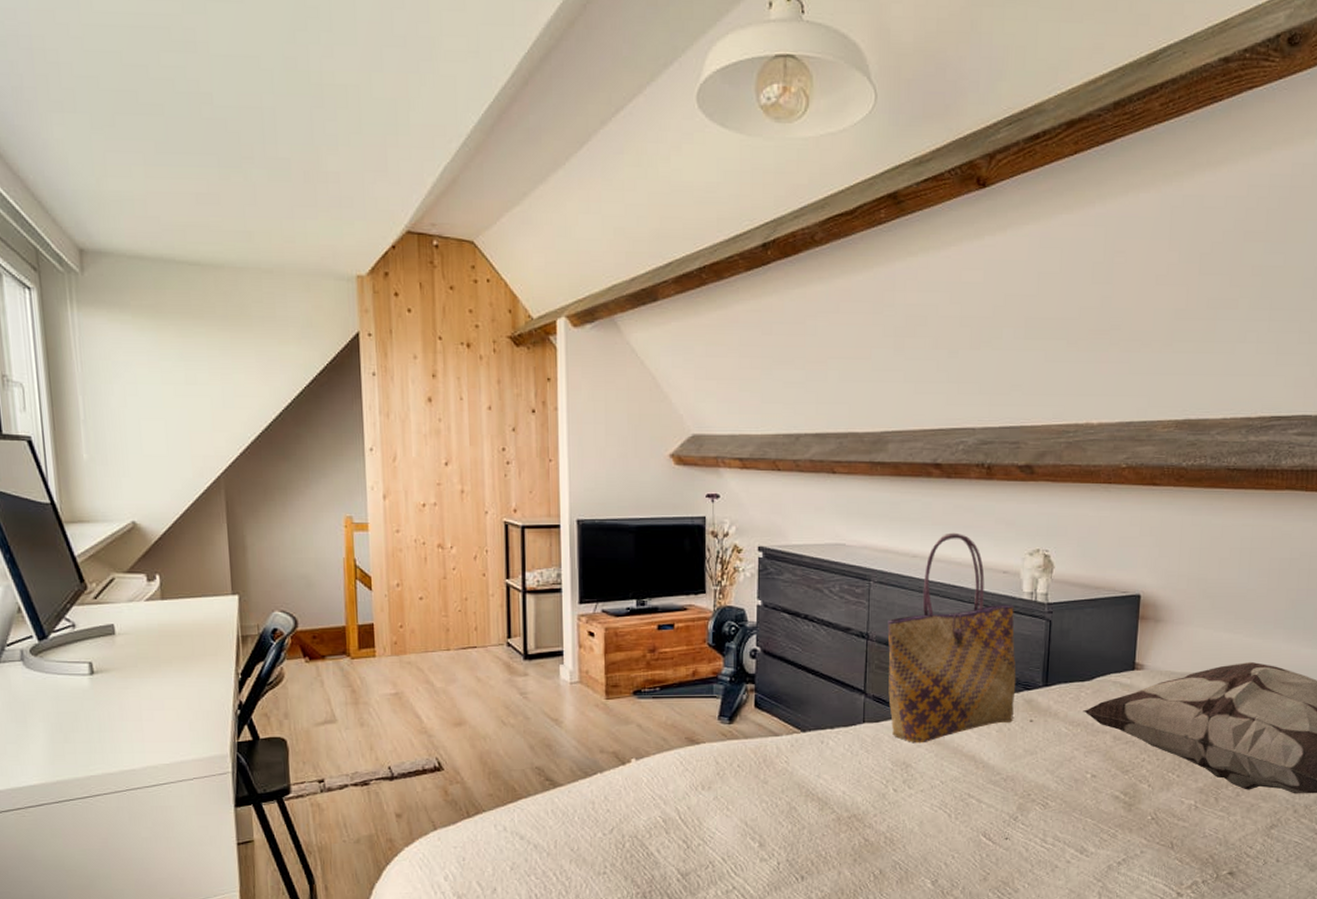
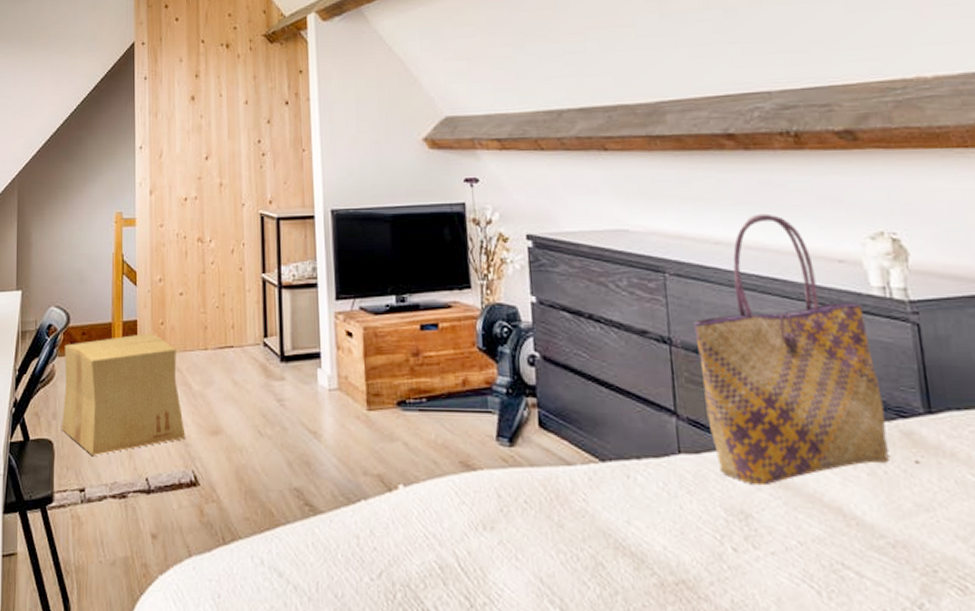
cardboard box: none [293,635,429,750] -> present [62,332,186,456]

